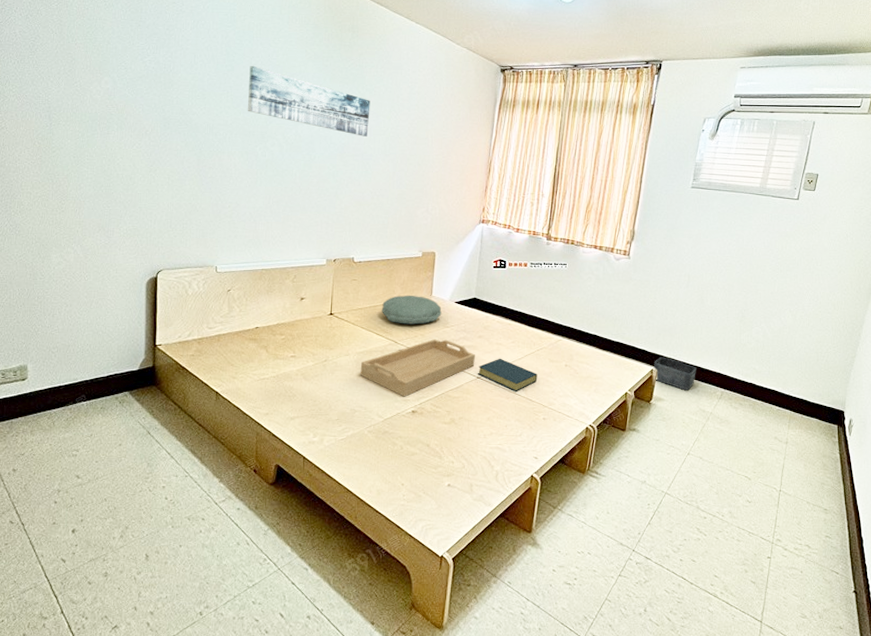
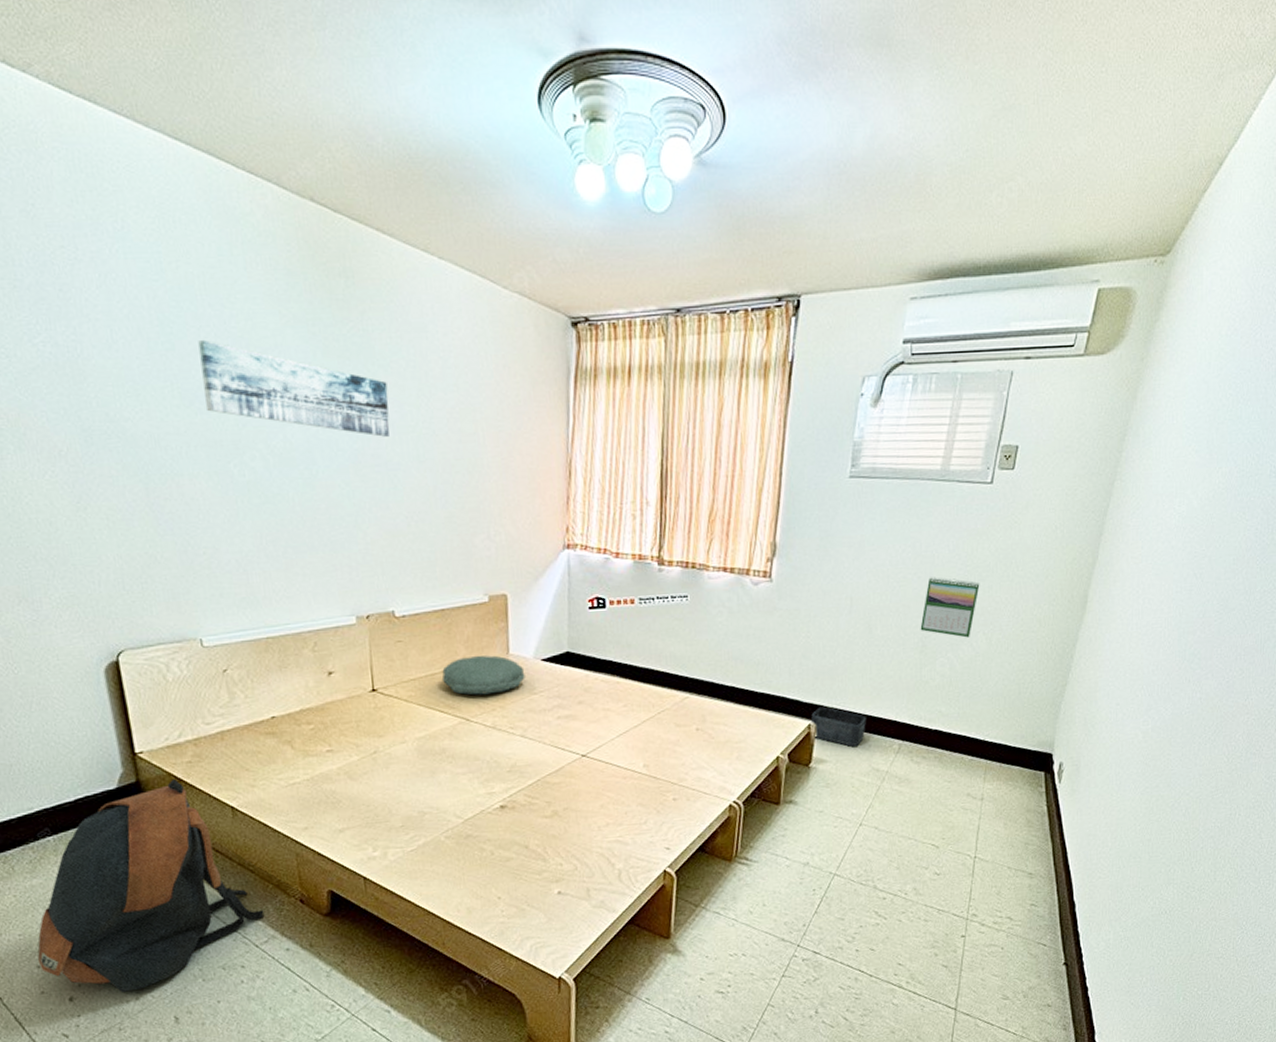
backpack: none [56,366,226,530] -> present [37,778,264,992]
serving tray: present [360,339,475,397] -> none [423,710,577,790]
hardback book: present [477,358,538,391] -> none [581,727,662,769]
calendar: none [741,265,788,313] -> present [920,577,980,638]

